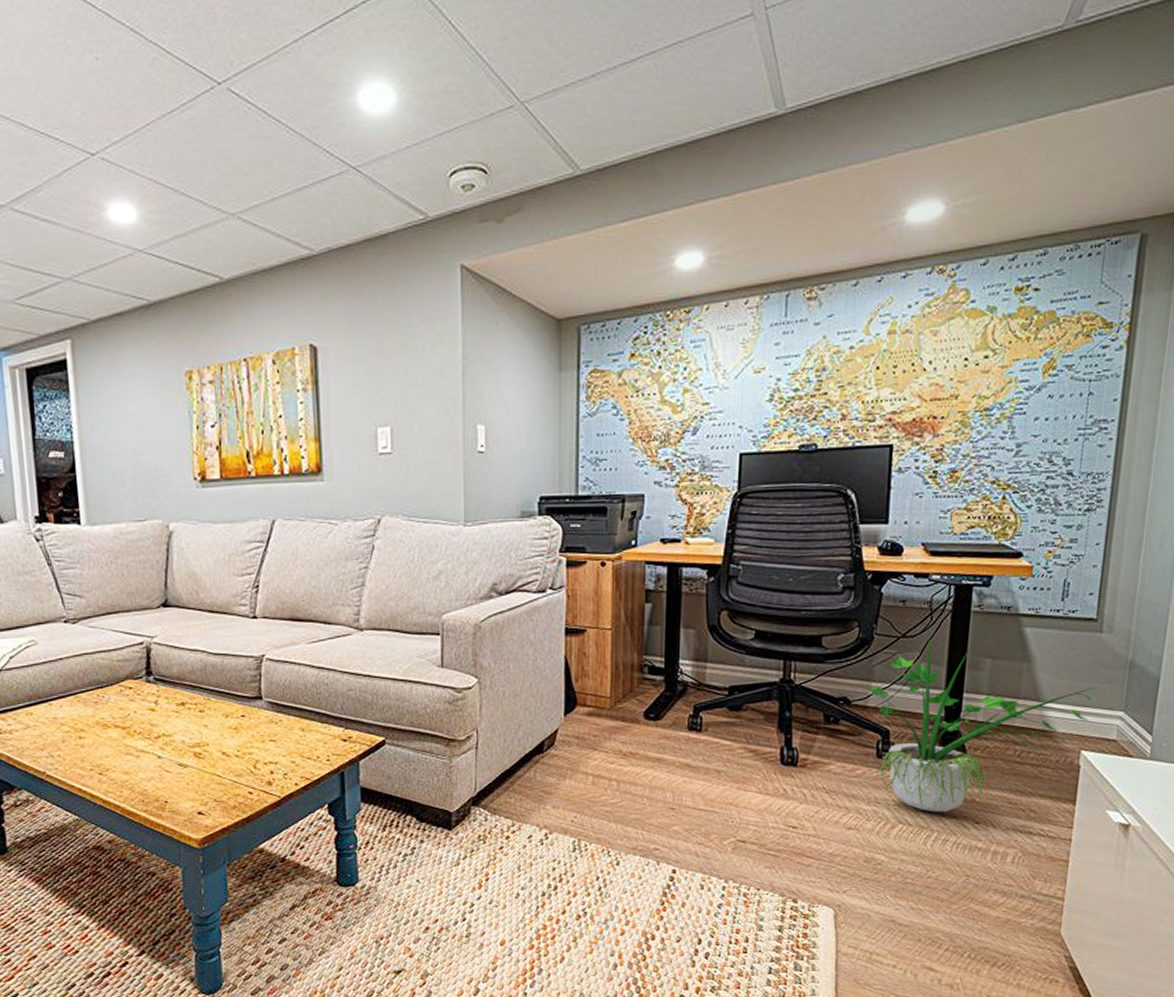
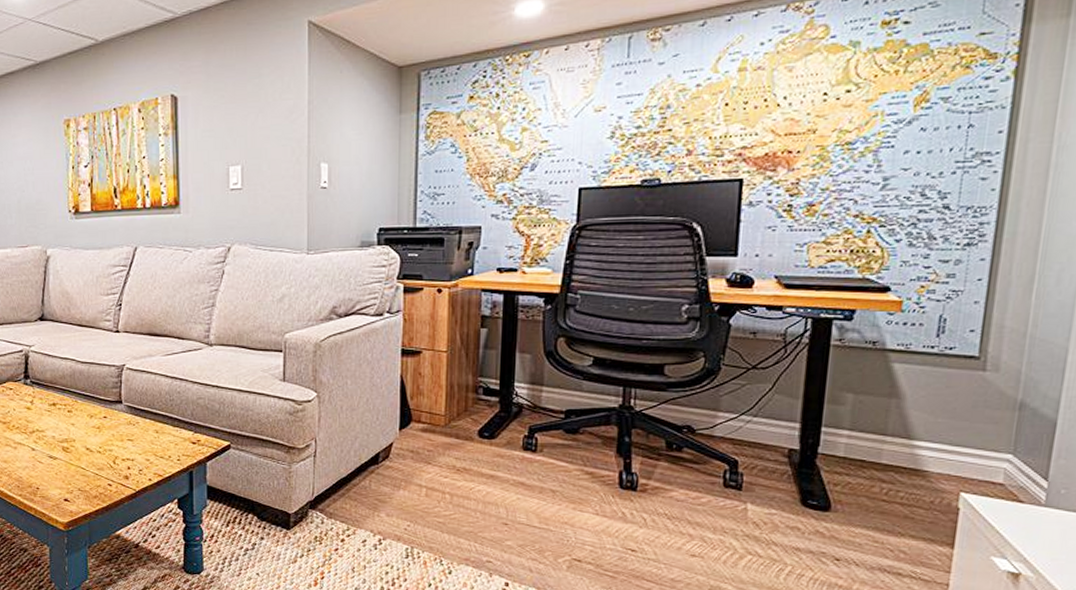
potted plant: present [860,629,1099,812] -> none [705,361,981,546]

